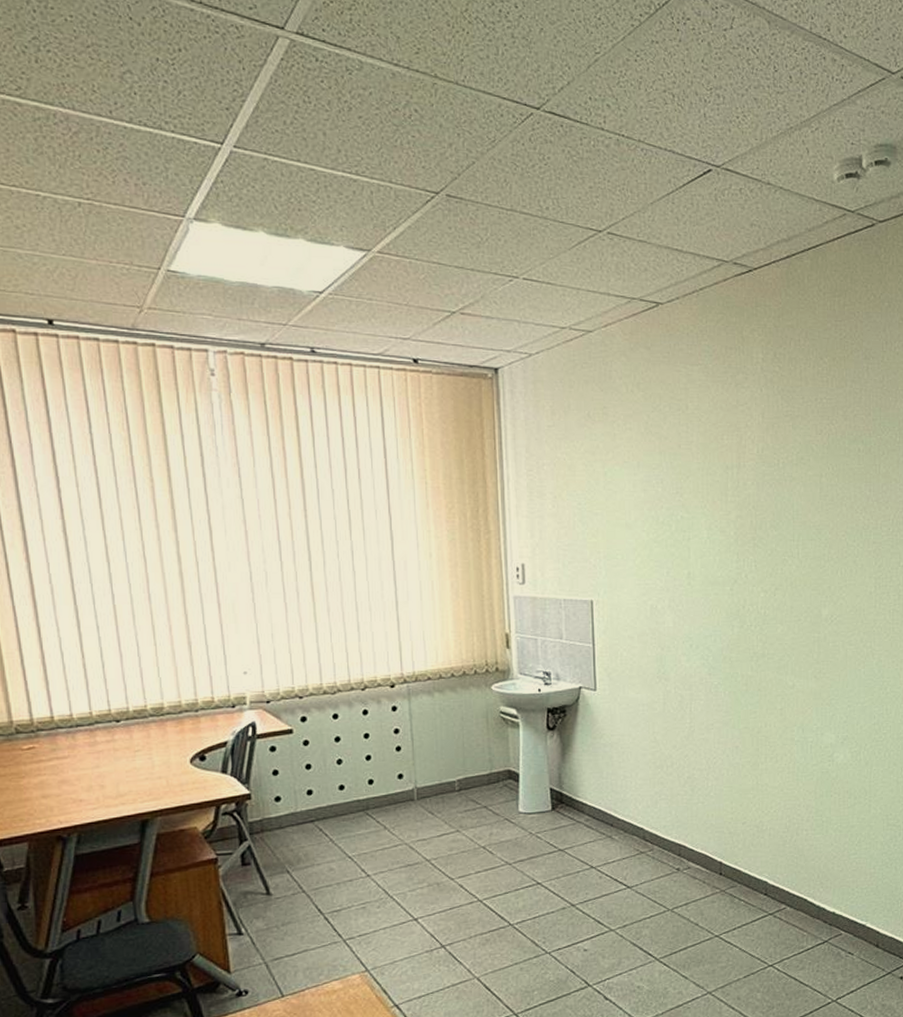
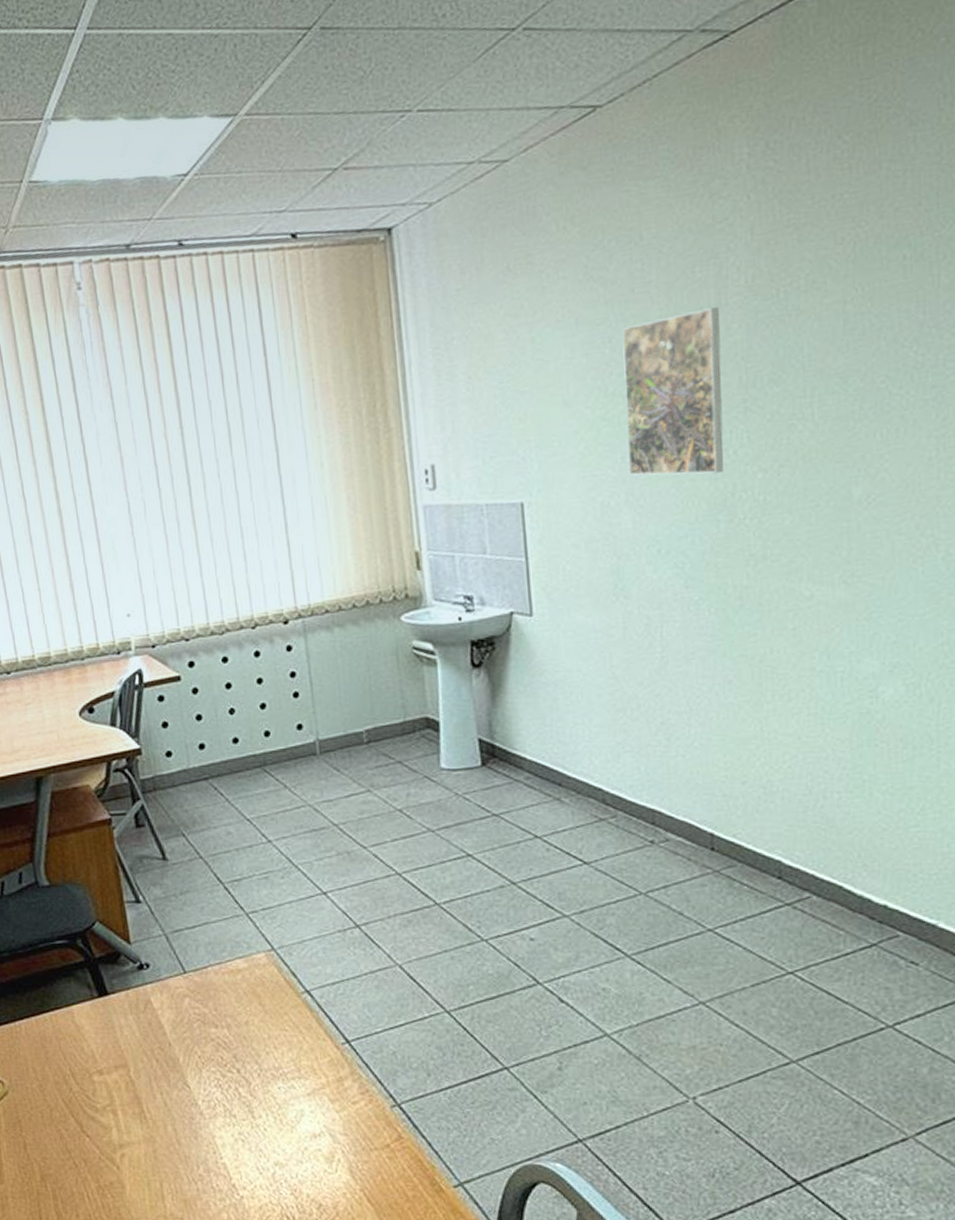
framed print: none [671,467,739,591] -> present [622,307,724,476]

